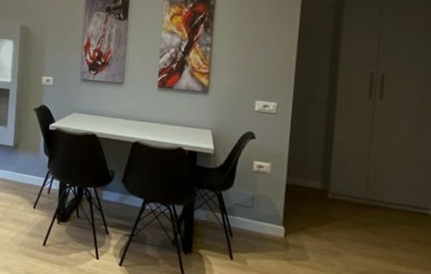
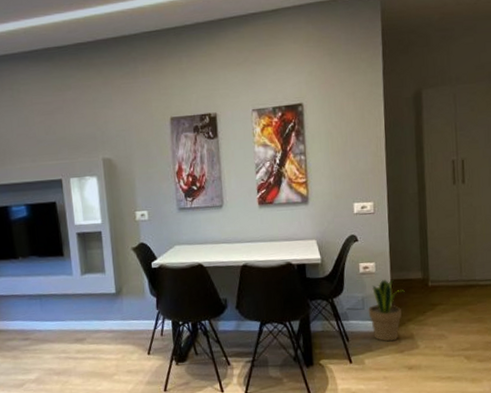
potted plant: none [257,181,300,247] -> present [368,279,405,342]

